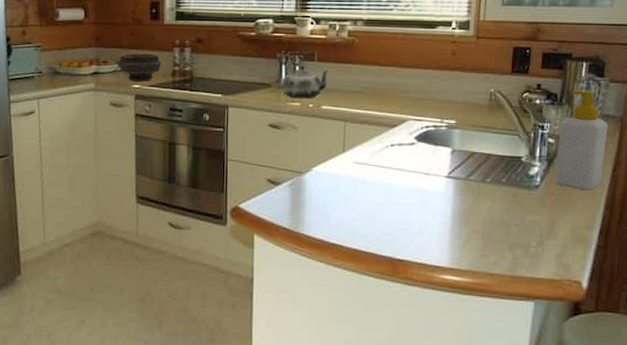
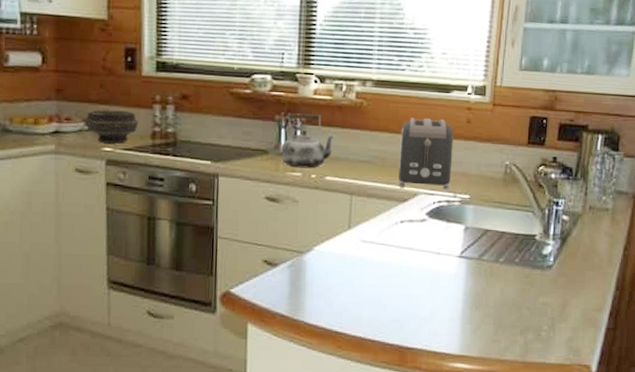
toaster: none [388,52,439,117] -> present [398,118,454,191]
soap bottle: present [555,90,608,191] -> none [568,165,621,271]

